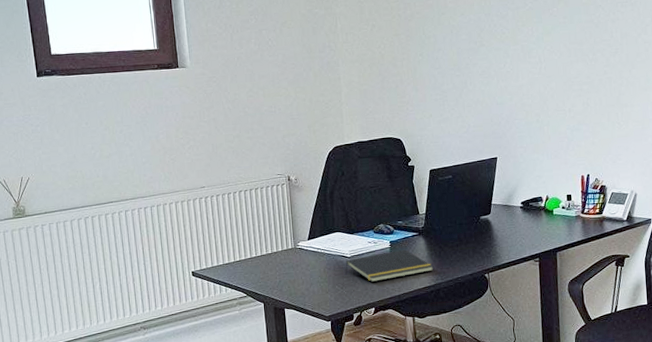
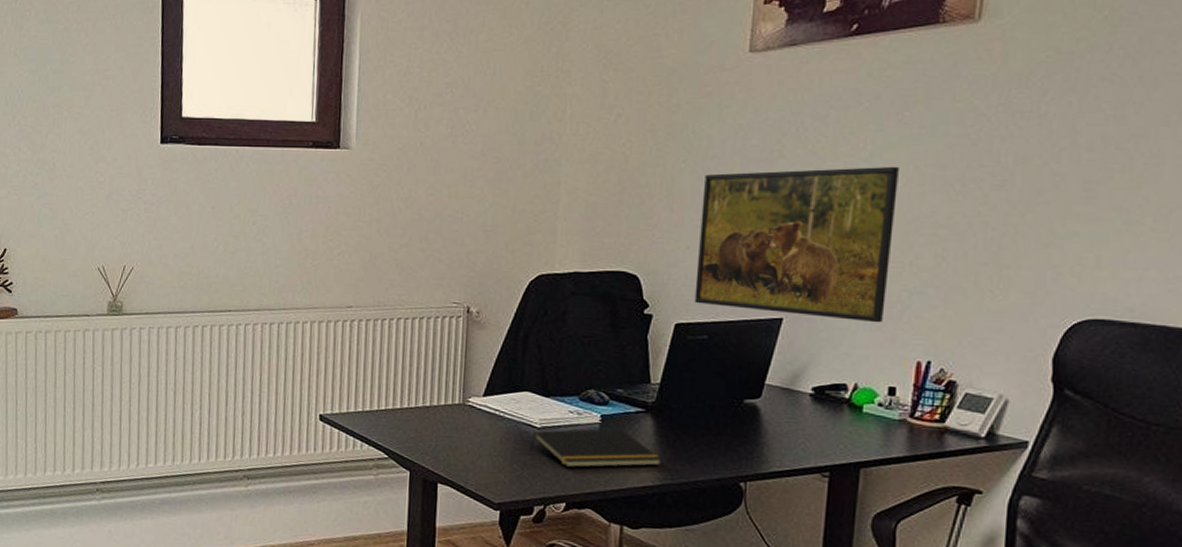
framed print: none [435,45,558,154] -> present [694,166,899,323]

